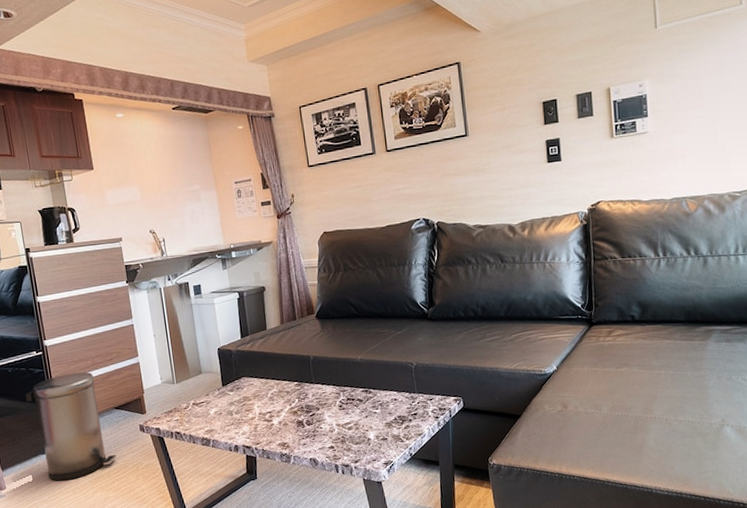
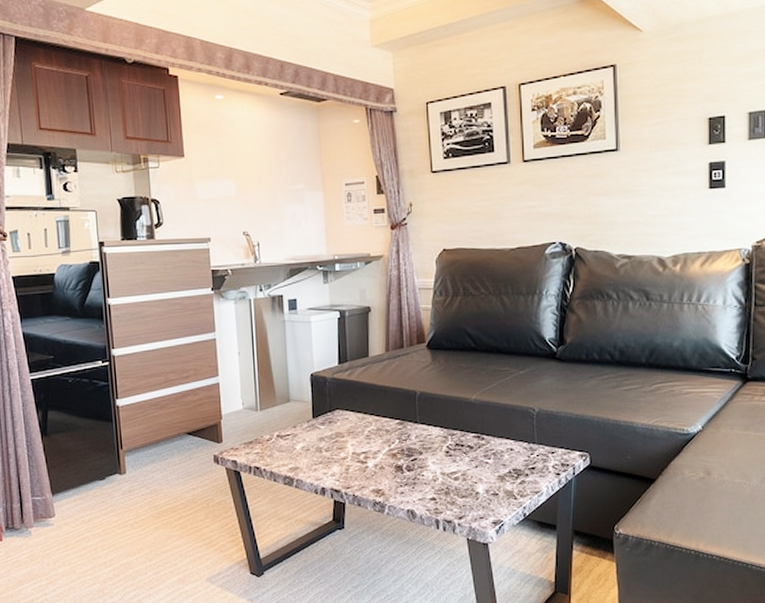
pedal bin: present [25,372,117,482] -> none [85,389,185,514]

